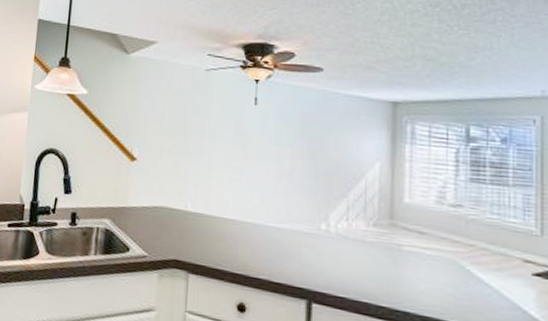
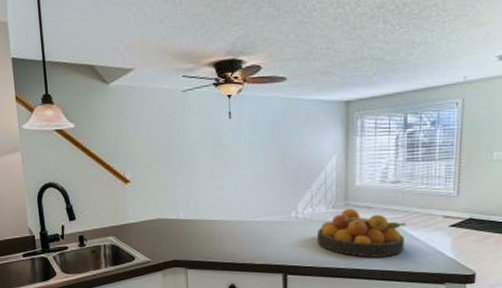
fruit bowl: none [352,229,472,302] -> present [316,208,406,257]

